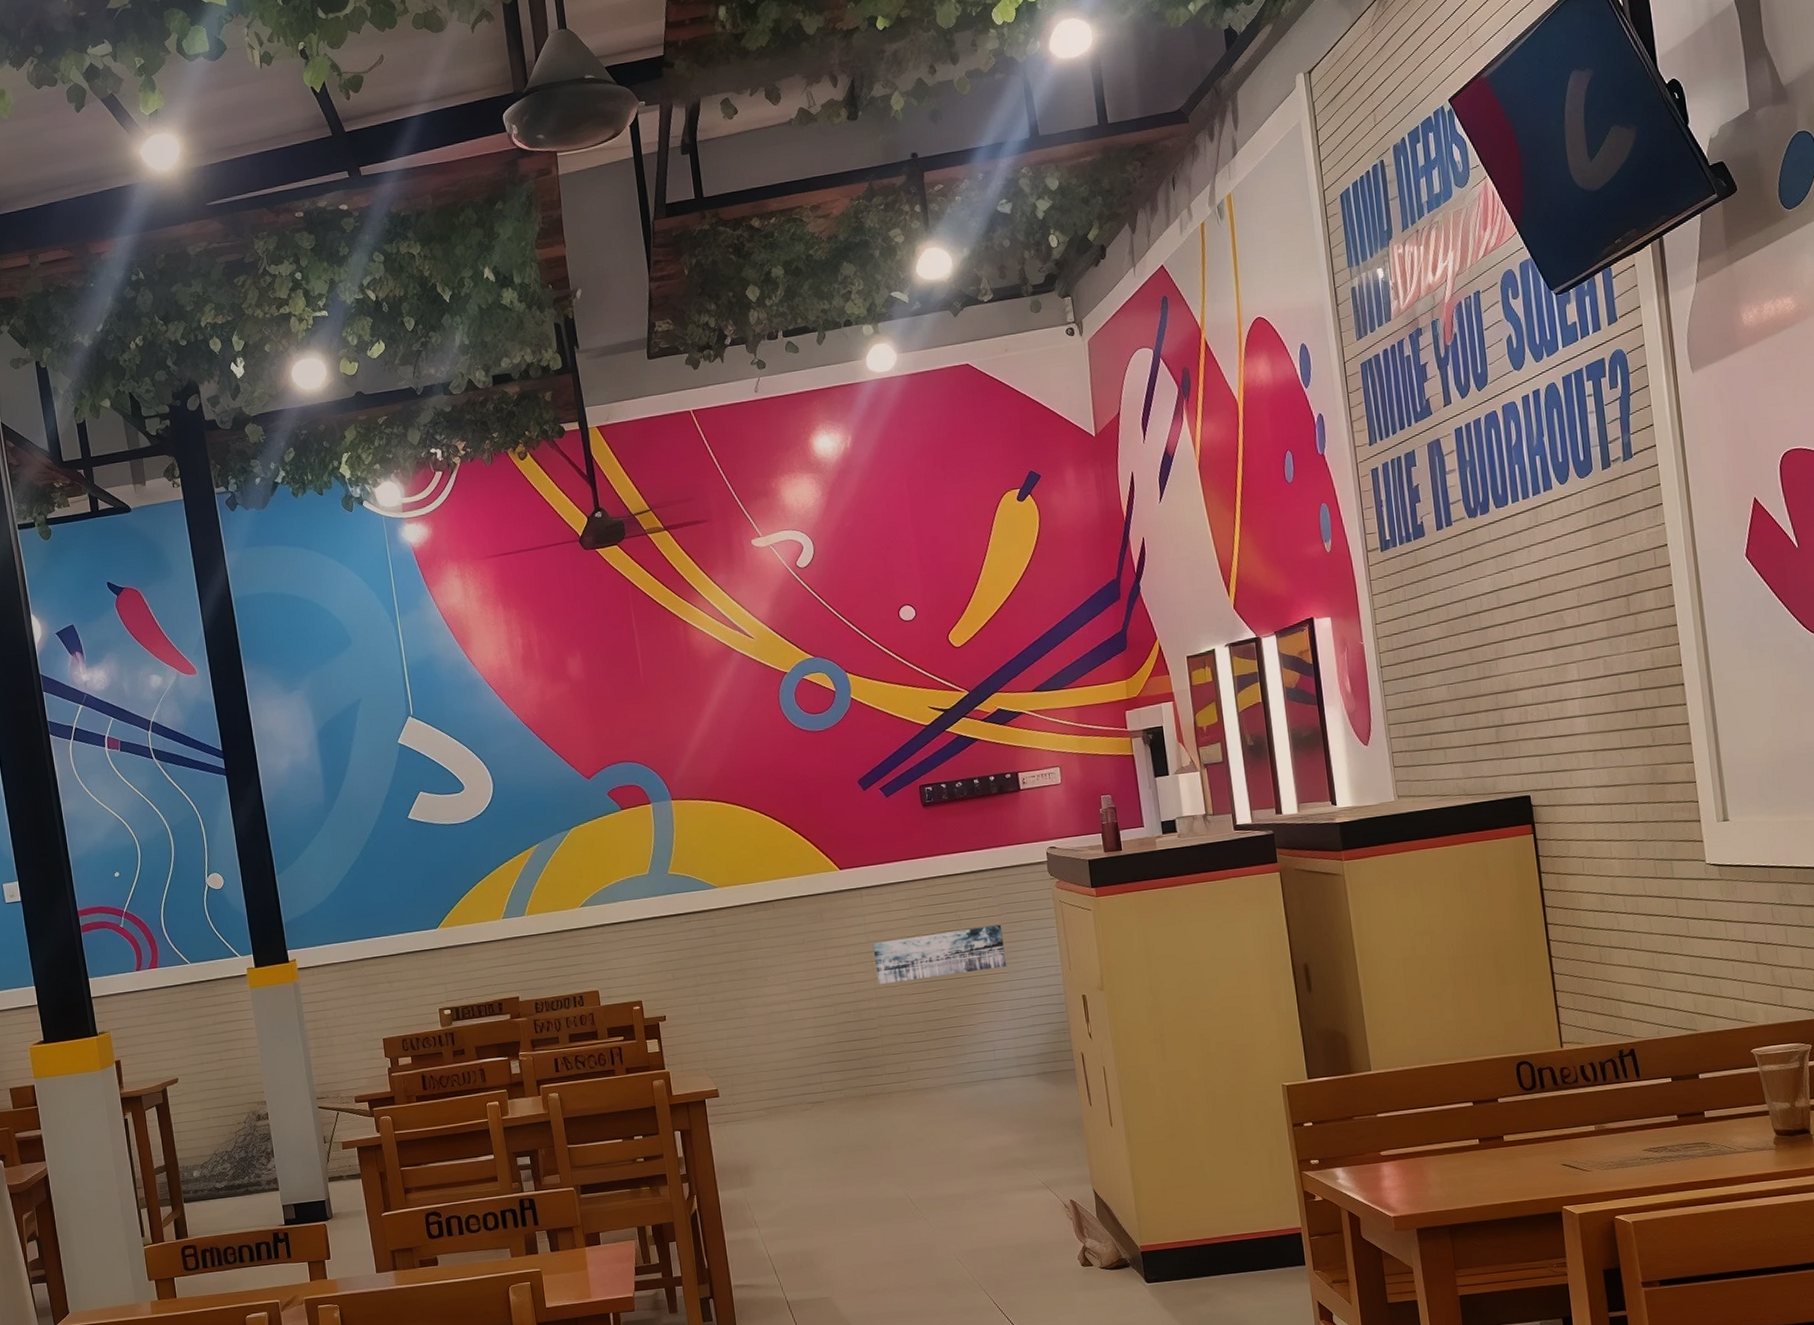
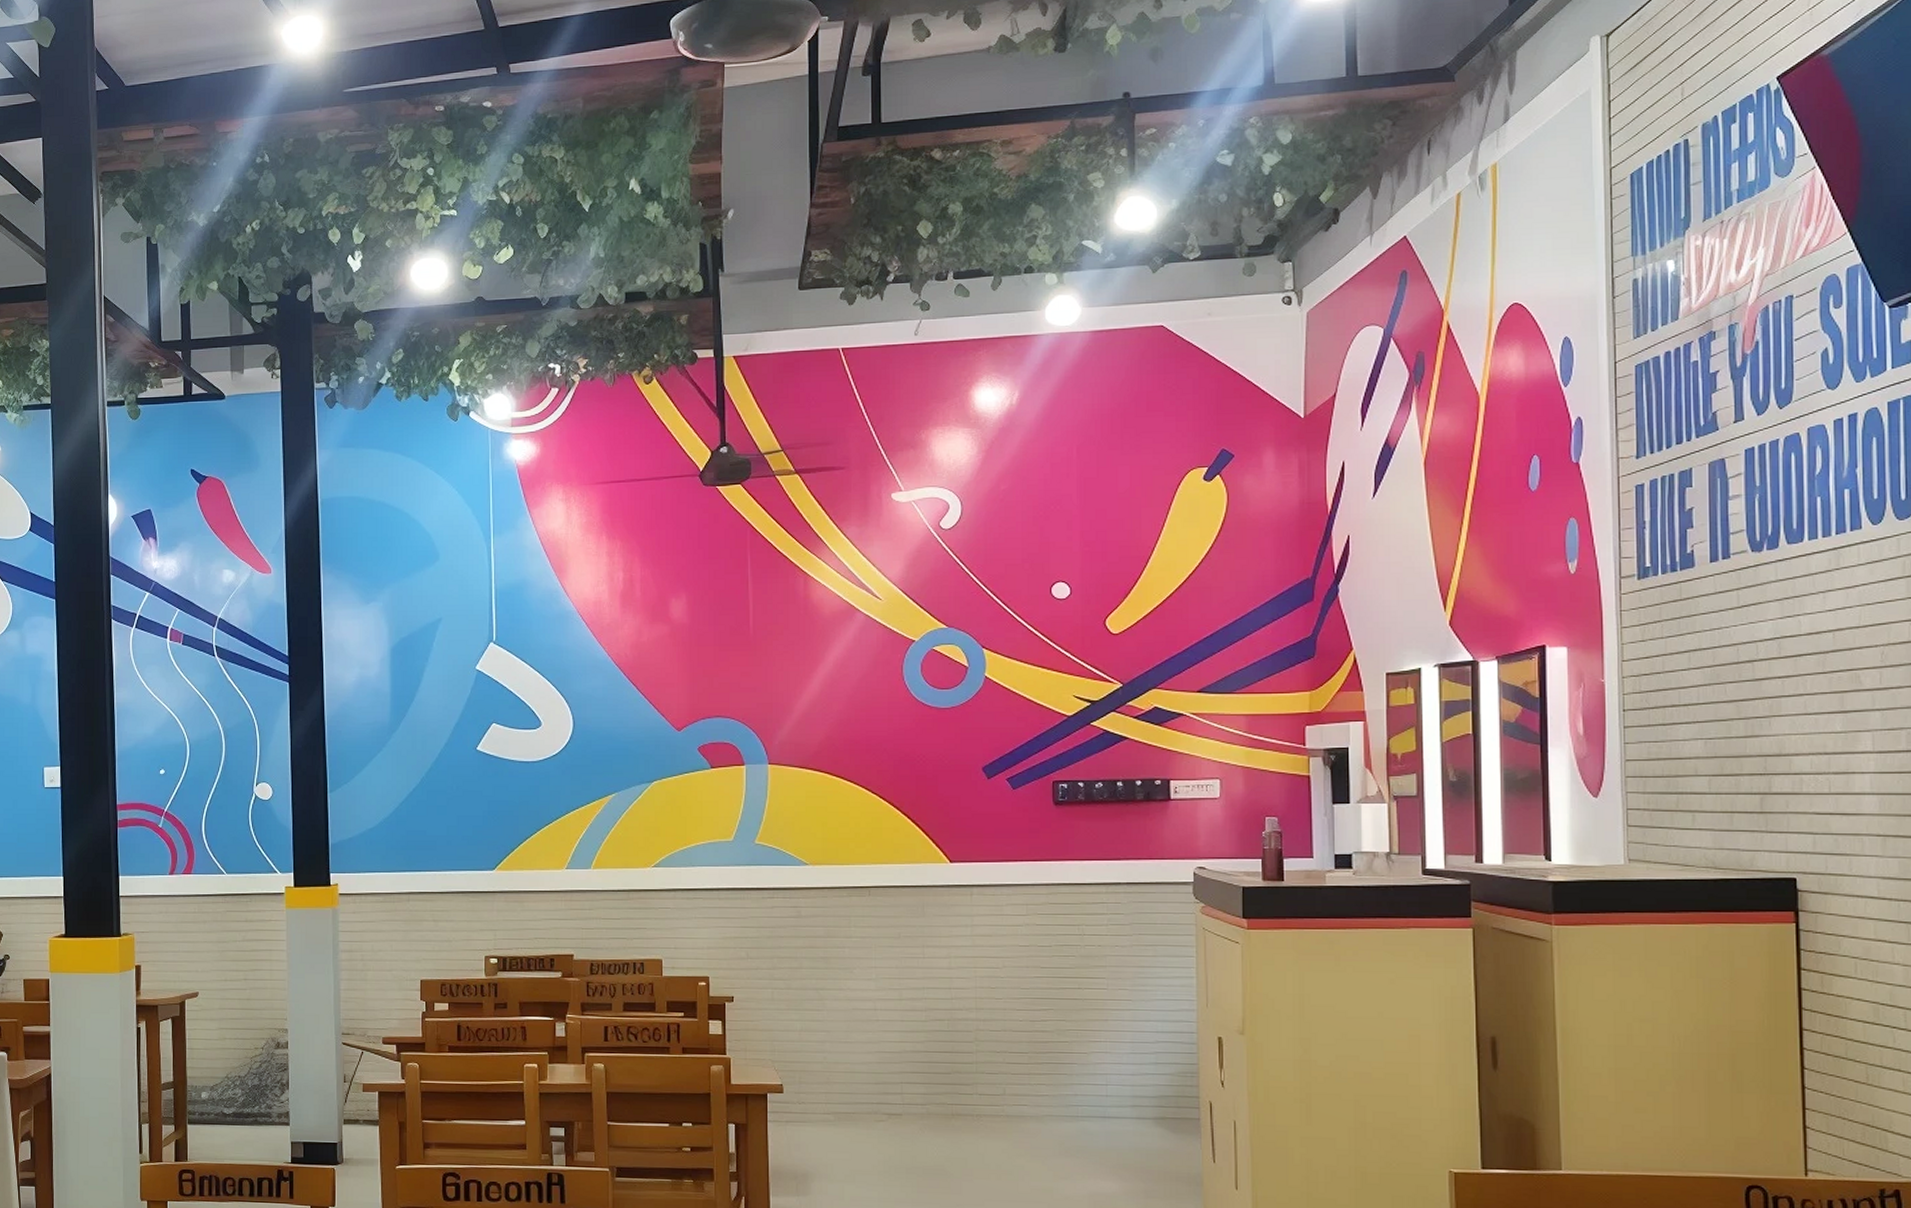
wall art: present [872,924,1007,984] -> none [978,945,1133,995]

